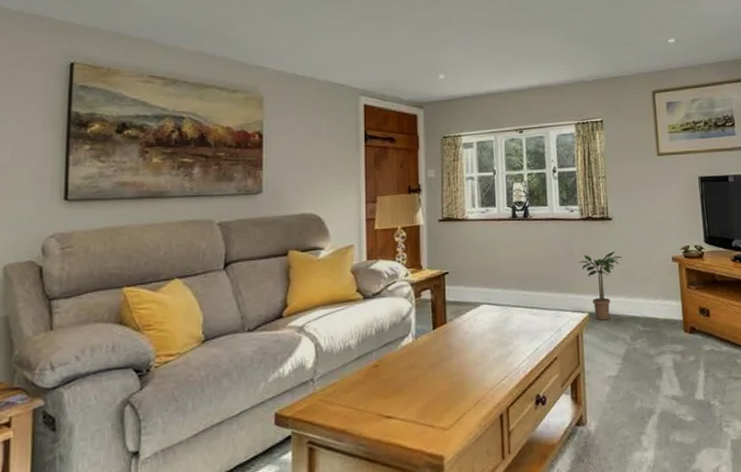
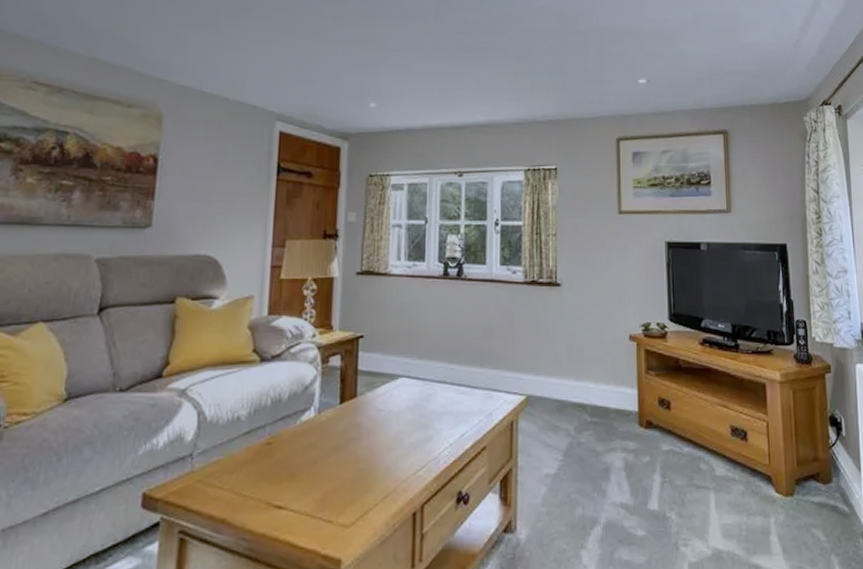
potted plant: present [579,251,622,321] -> none [518,323,571,406]

